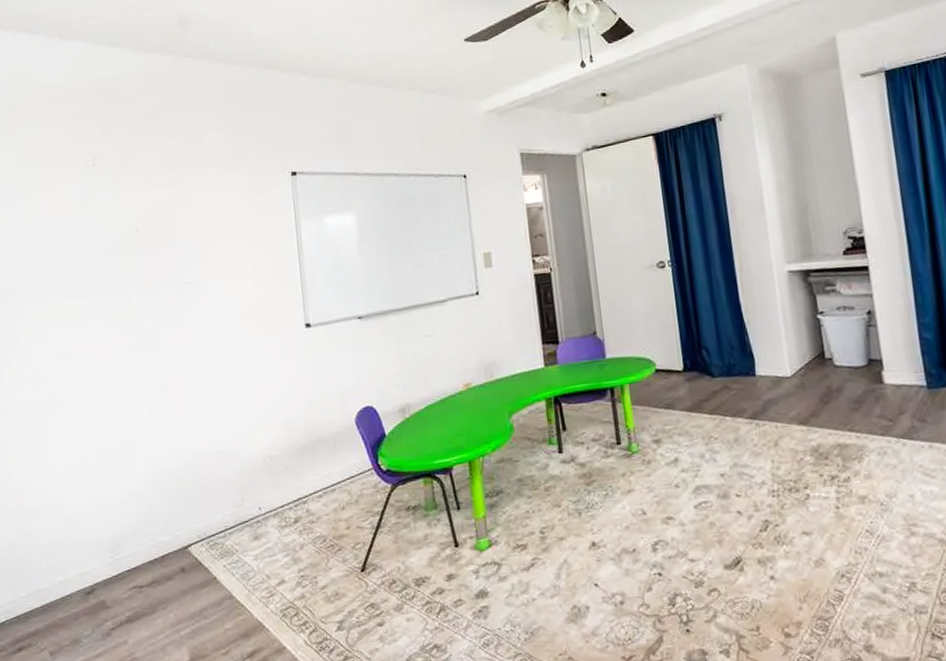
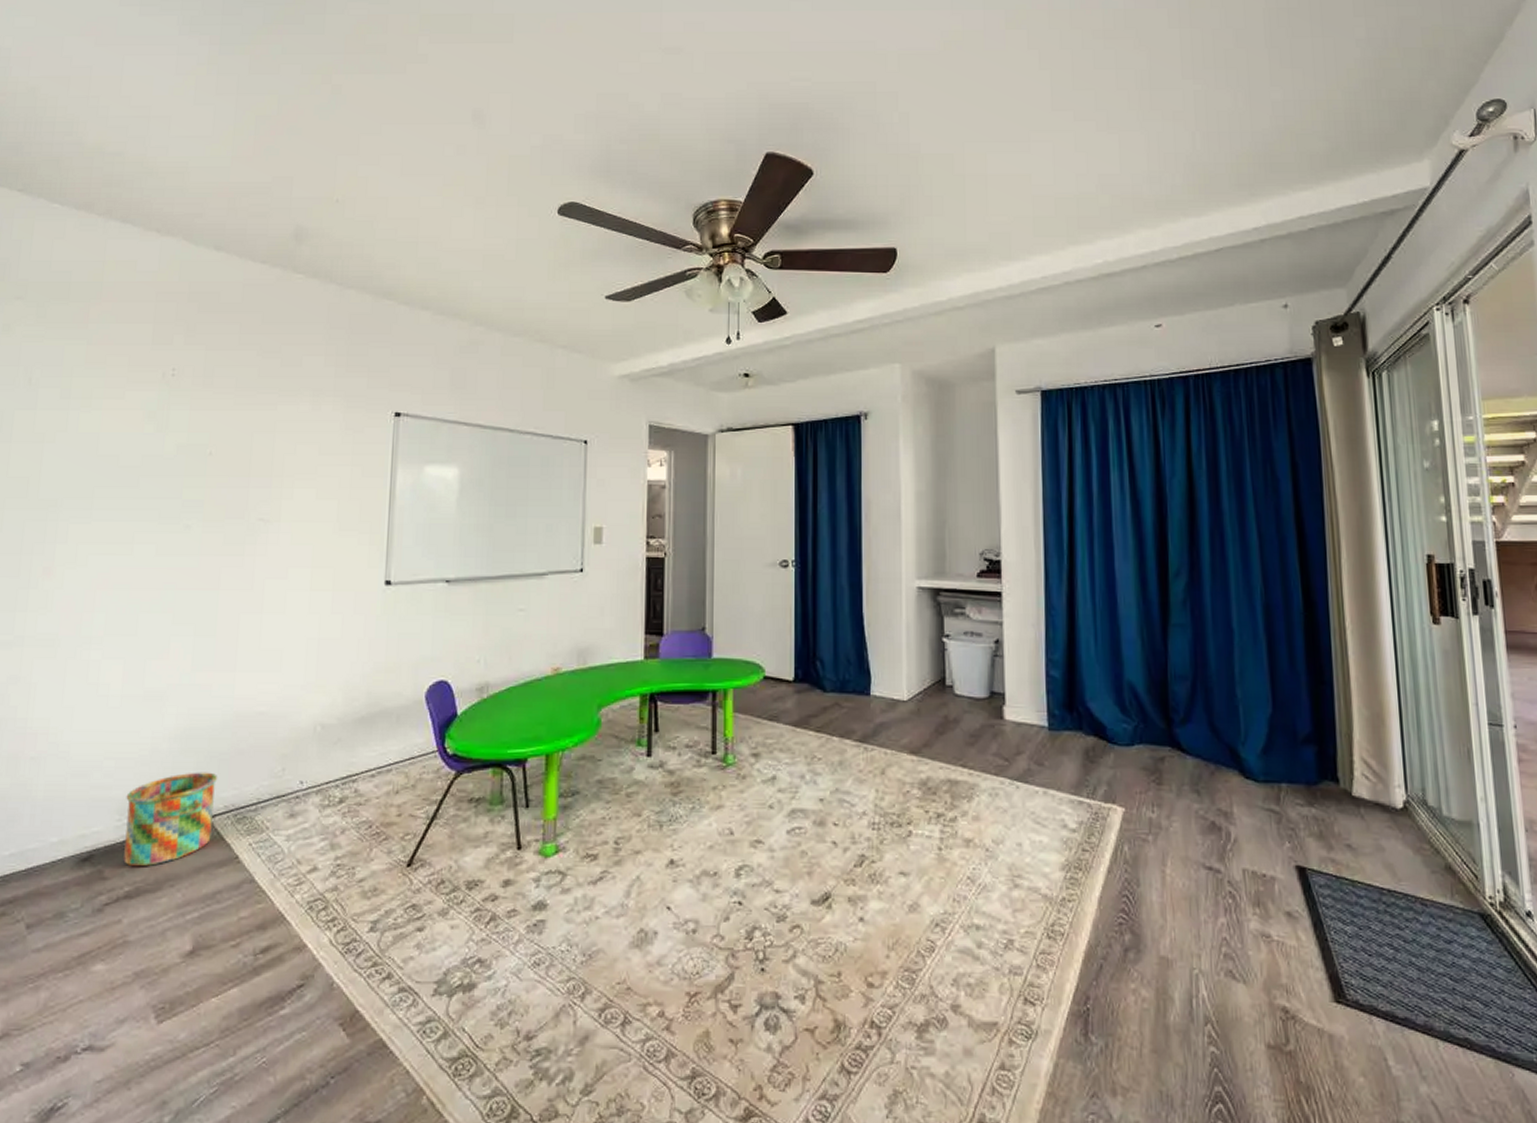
bucket: none [114,508,191,594] -> present [123,772,218,866]

